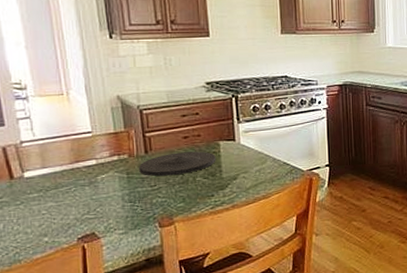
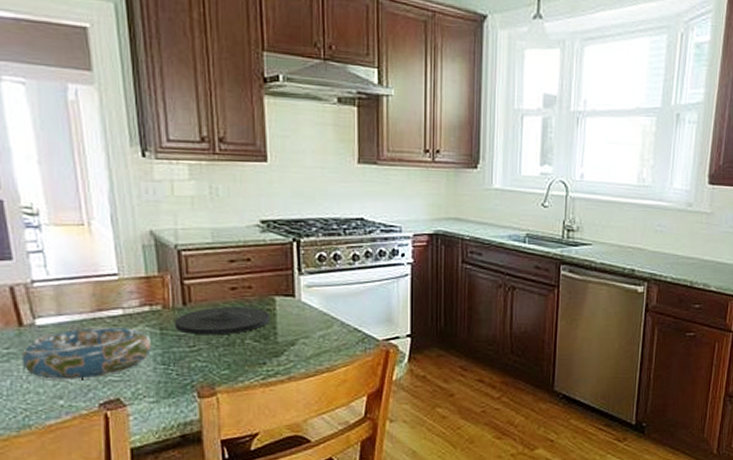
decorative bowl: none [12,174,120,222] -> present [21,326,151,381]

